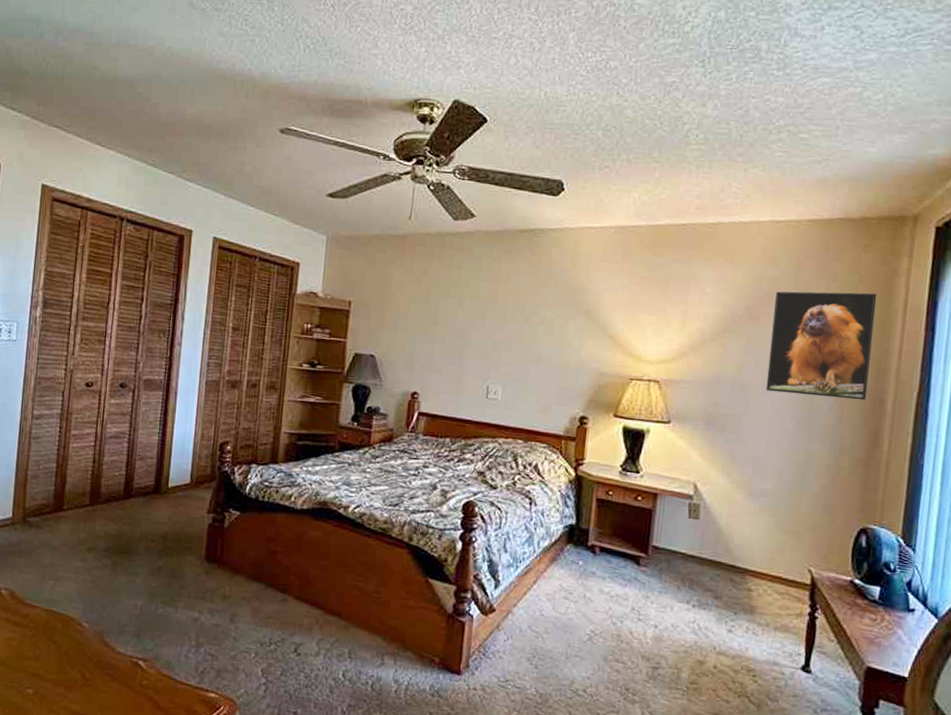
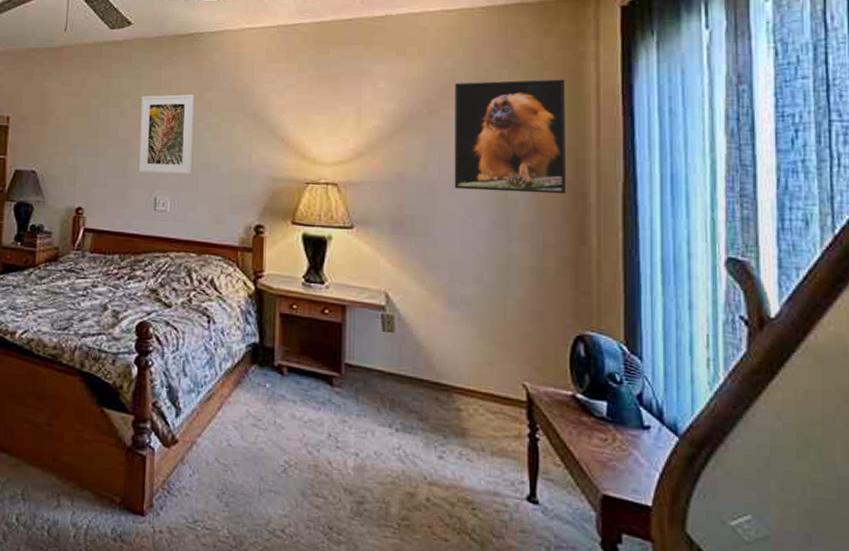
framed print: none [473,287,531,366] -> present [138,94,195,174]

